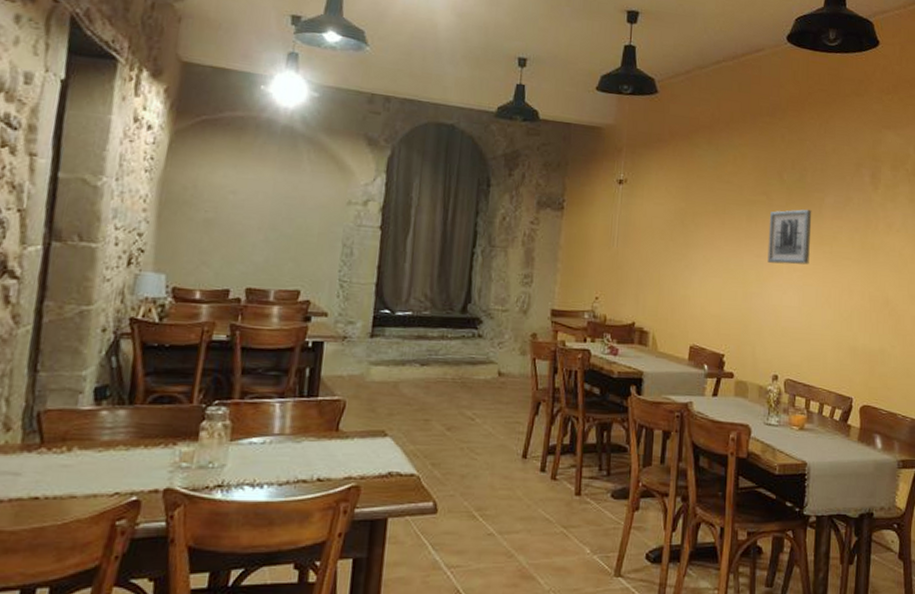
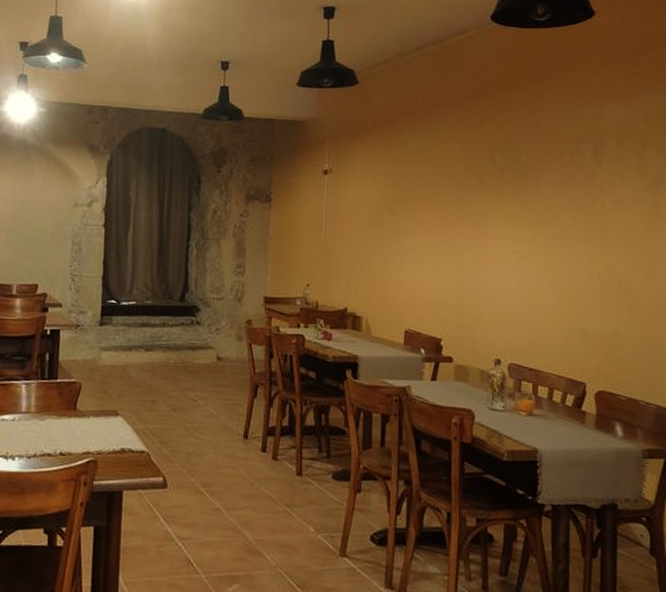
wall art: present [767,209,812,265] -> none [482,189,529,246]

